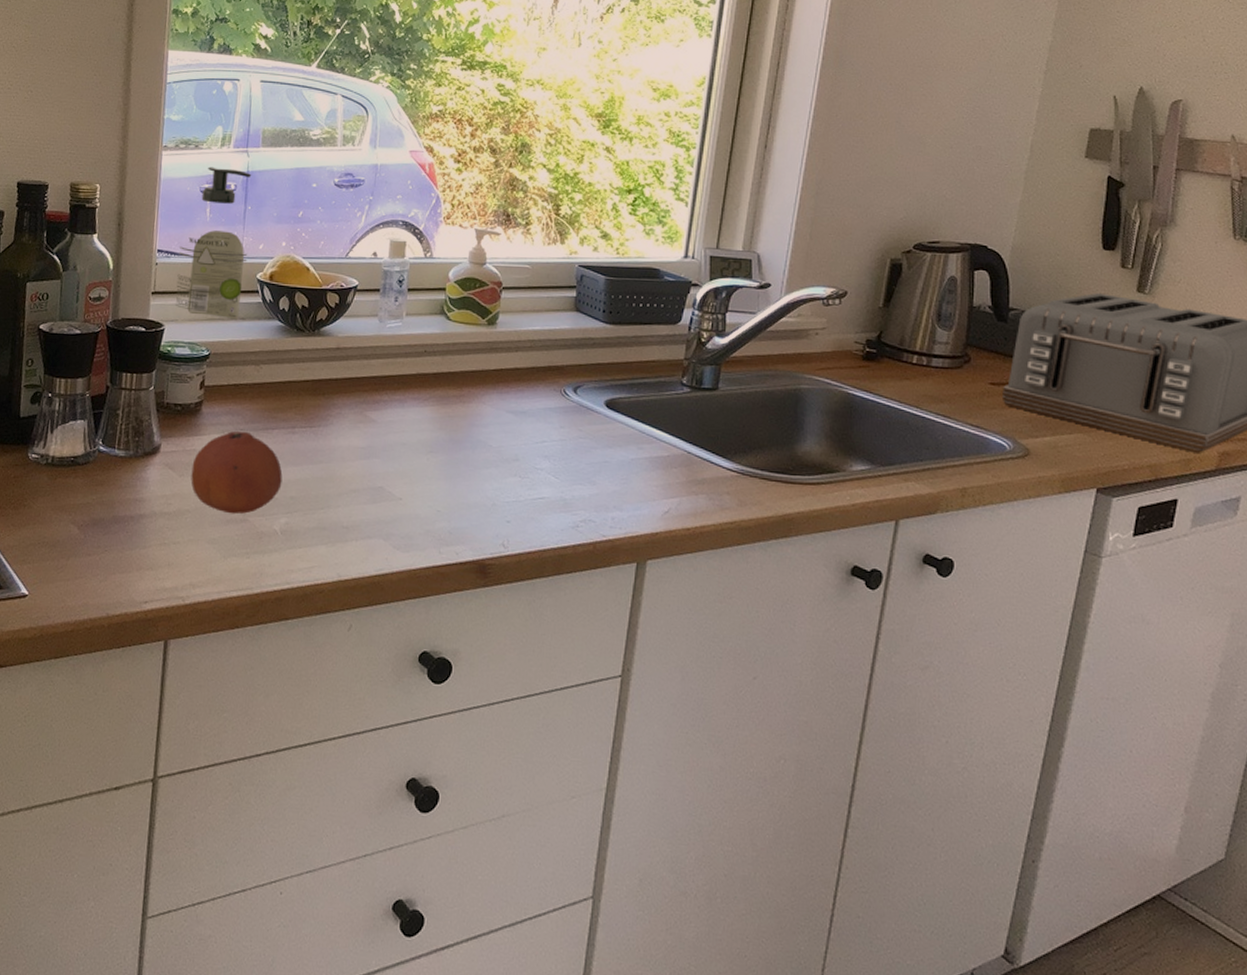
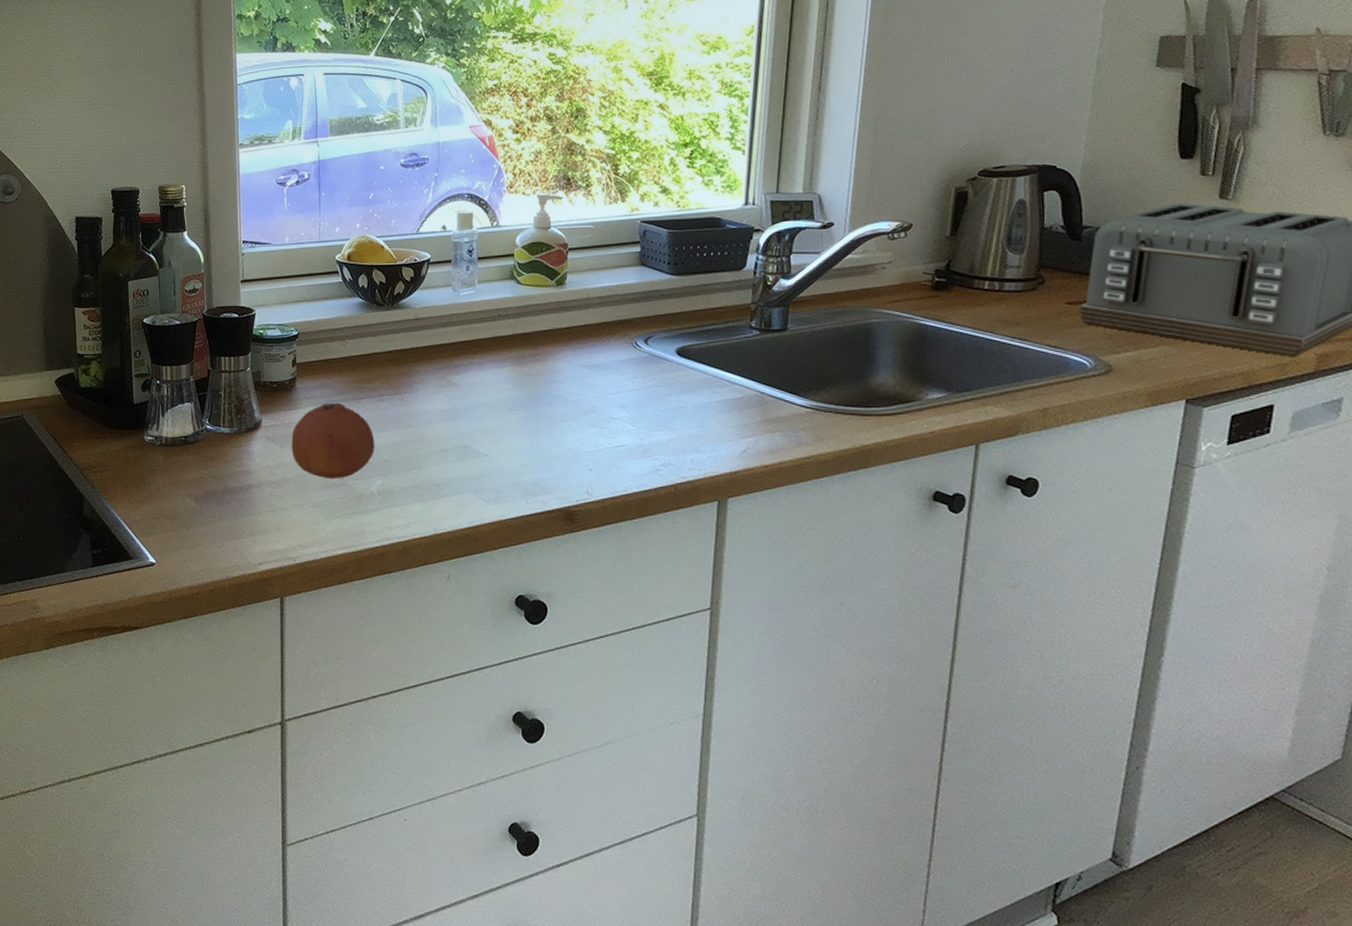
soap dispenser: present [176,166,252,320] -> none [263,159,326,300]

